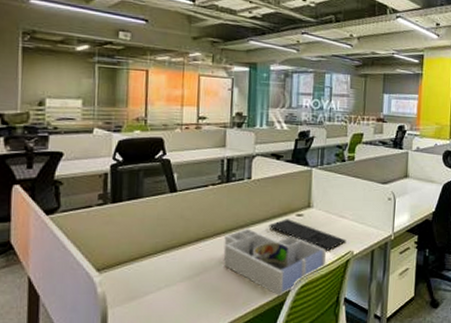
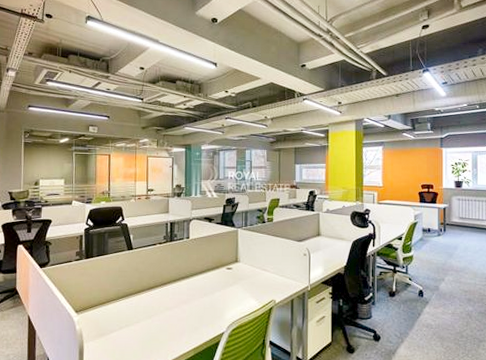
desk organizer: present [223,229,326,297] -> none [169,280,253,338]
keyboard: present [269,219,347,251] -> none [204,272,269,299]

